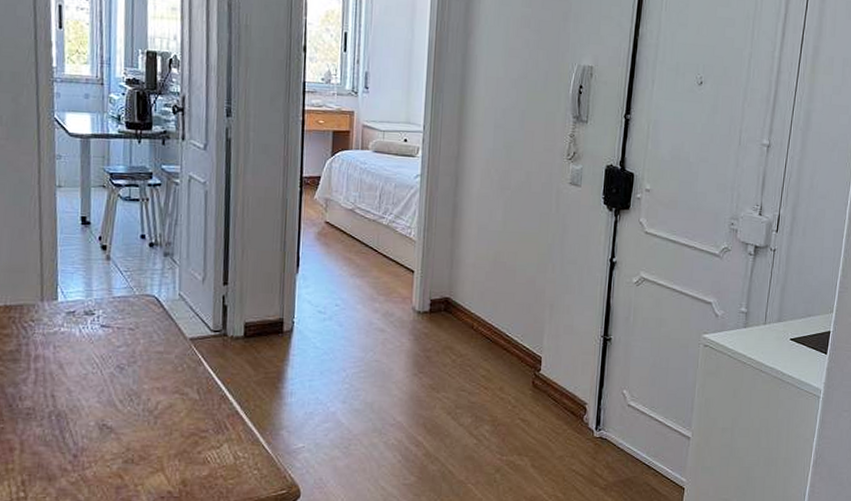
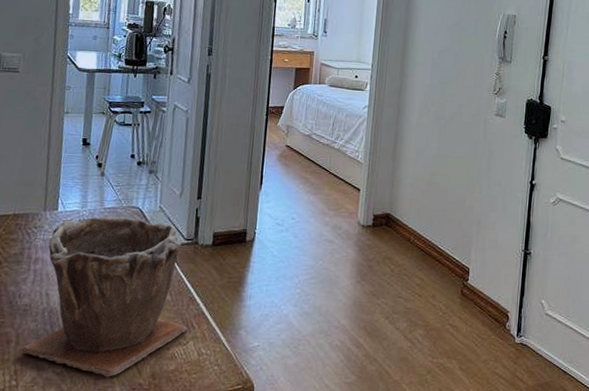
plant pot: none [24,307,221,486] -> present [18,217,188,377]

